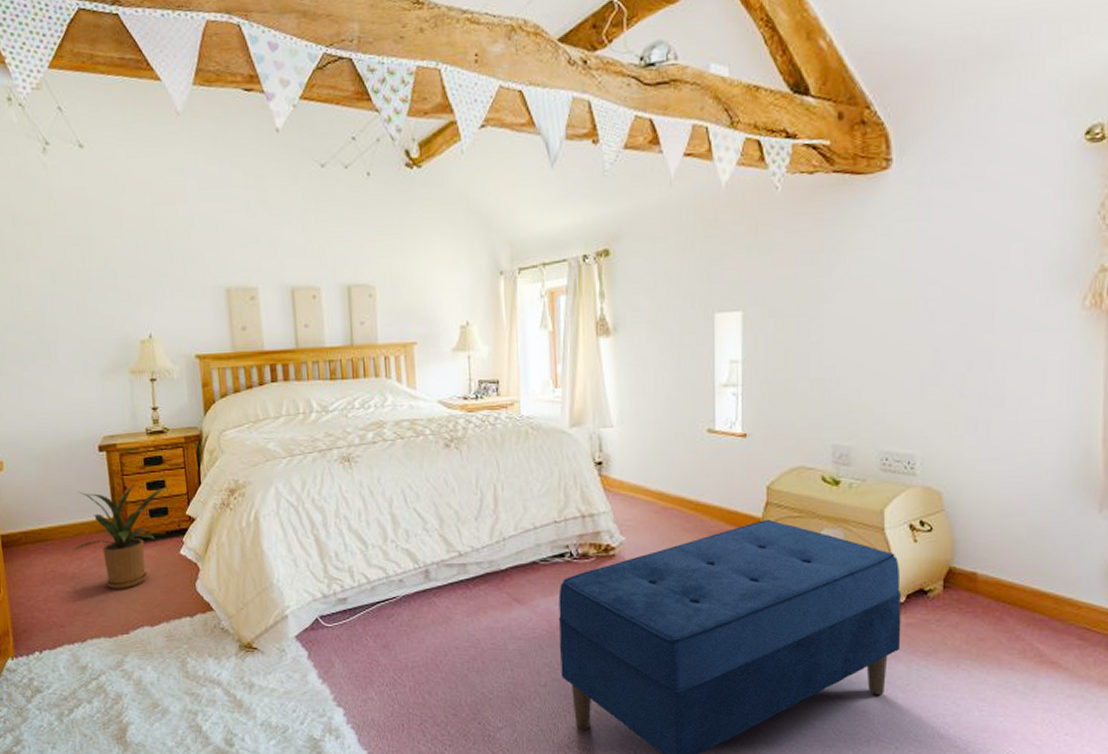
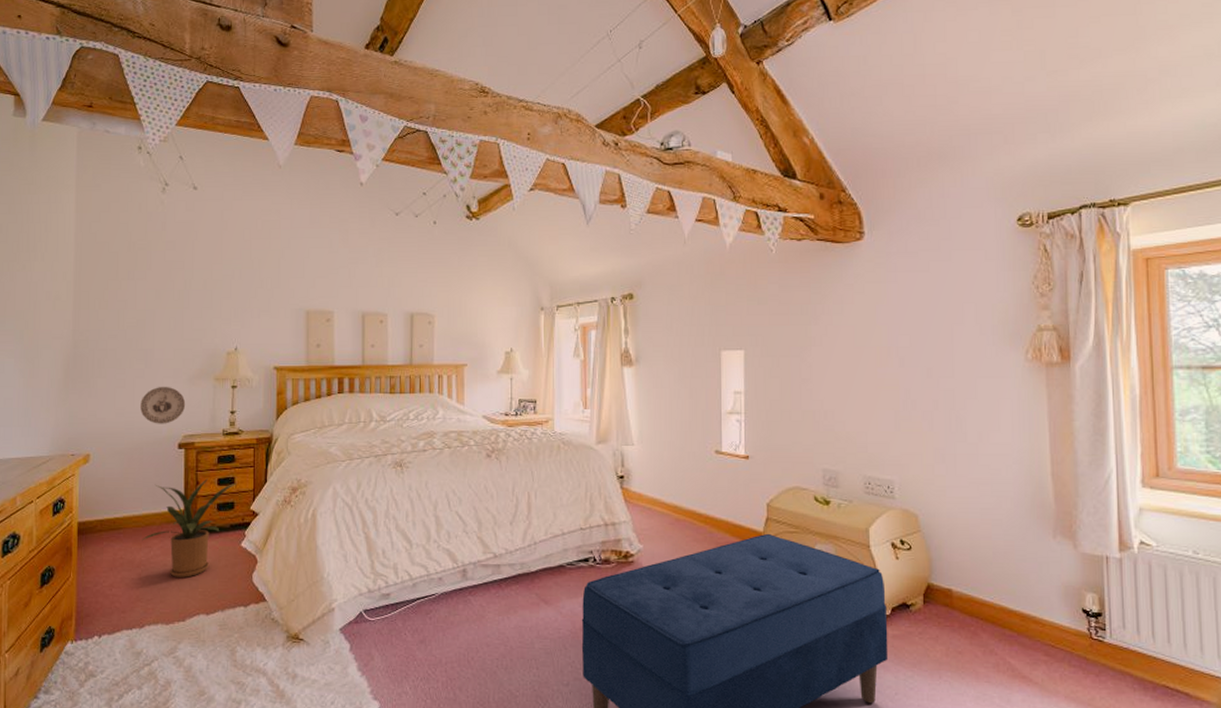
decorative plate: none [50,382,102,426] -> present [140,386,186,424]

